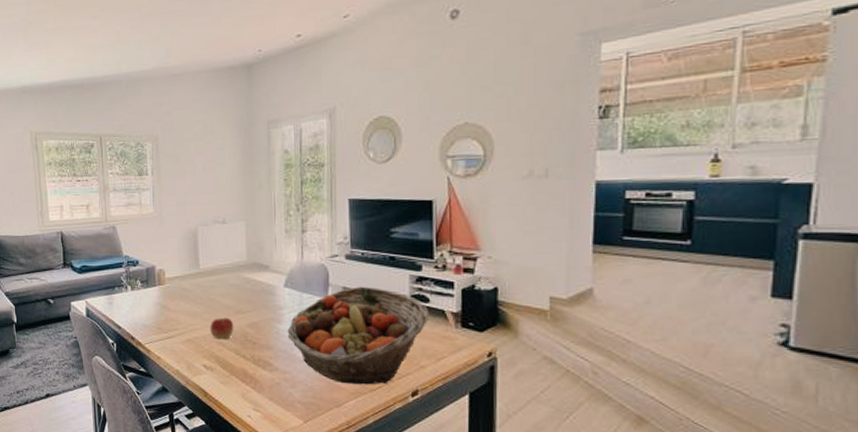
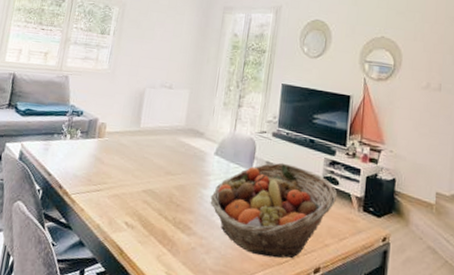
apple: present [210,317,234,340] -> none [138,176,162,199]

